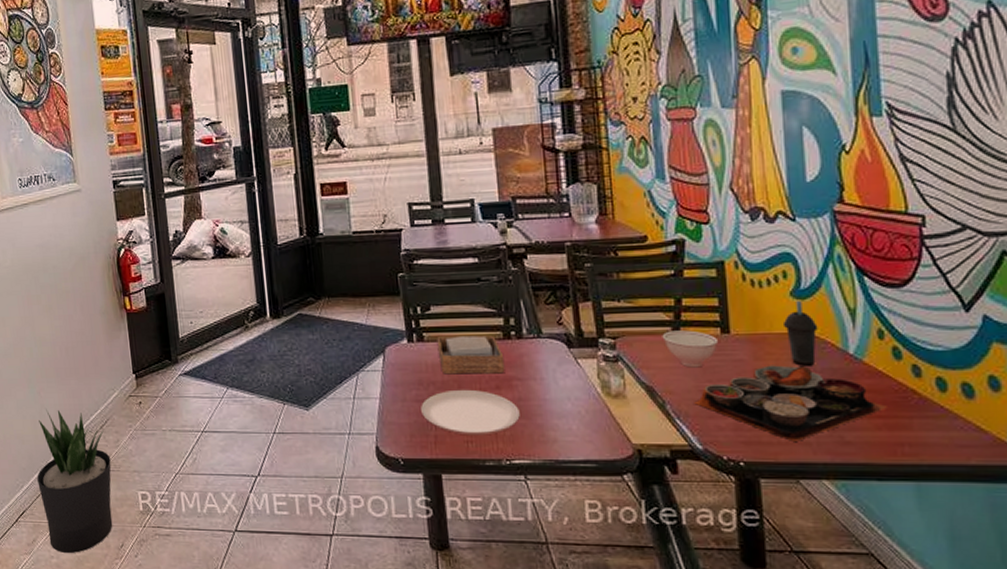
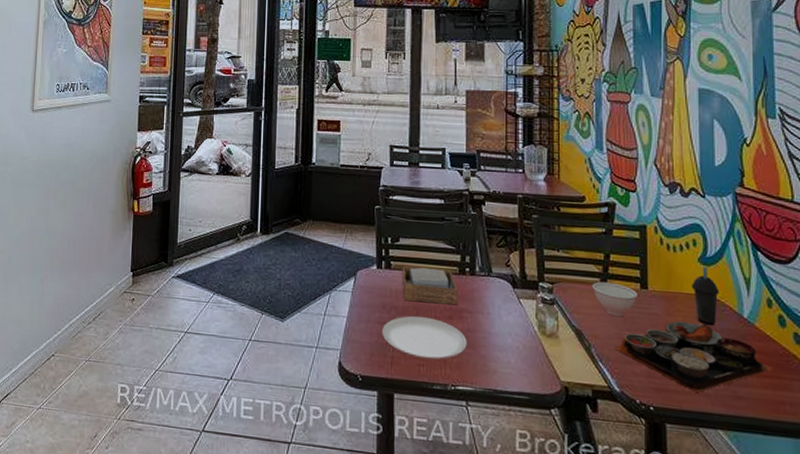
planter: present [37,409,113,553] -> none [26,297,98,440]

